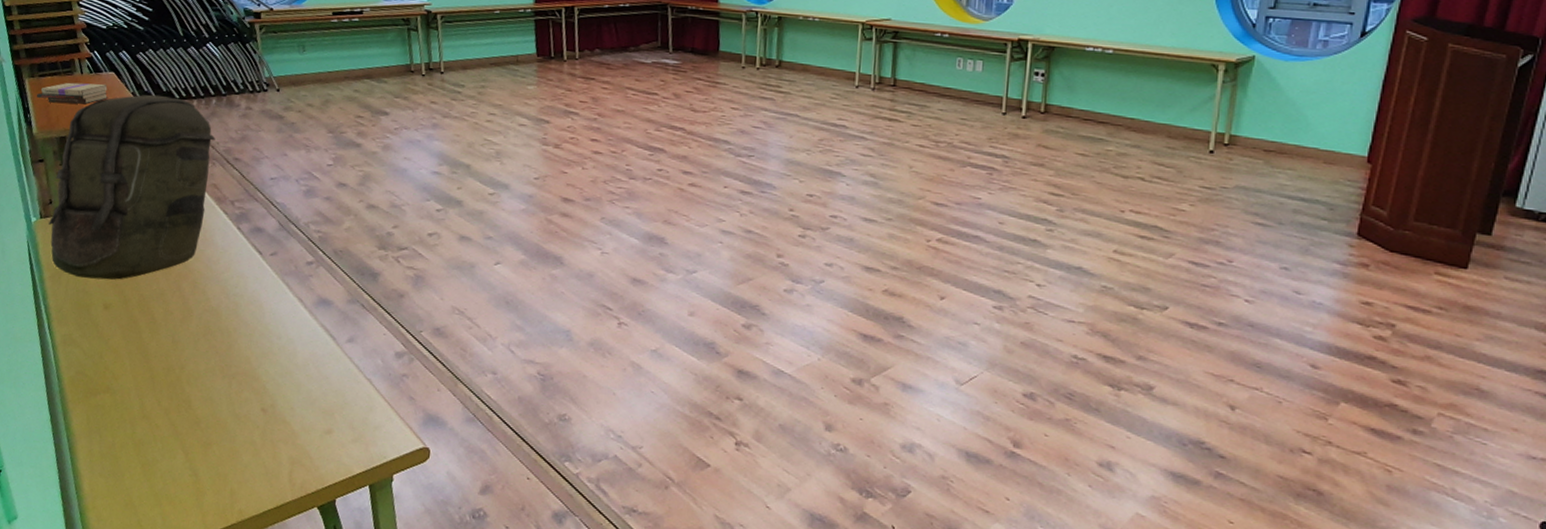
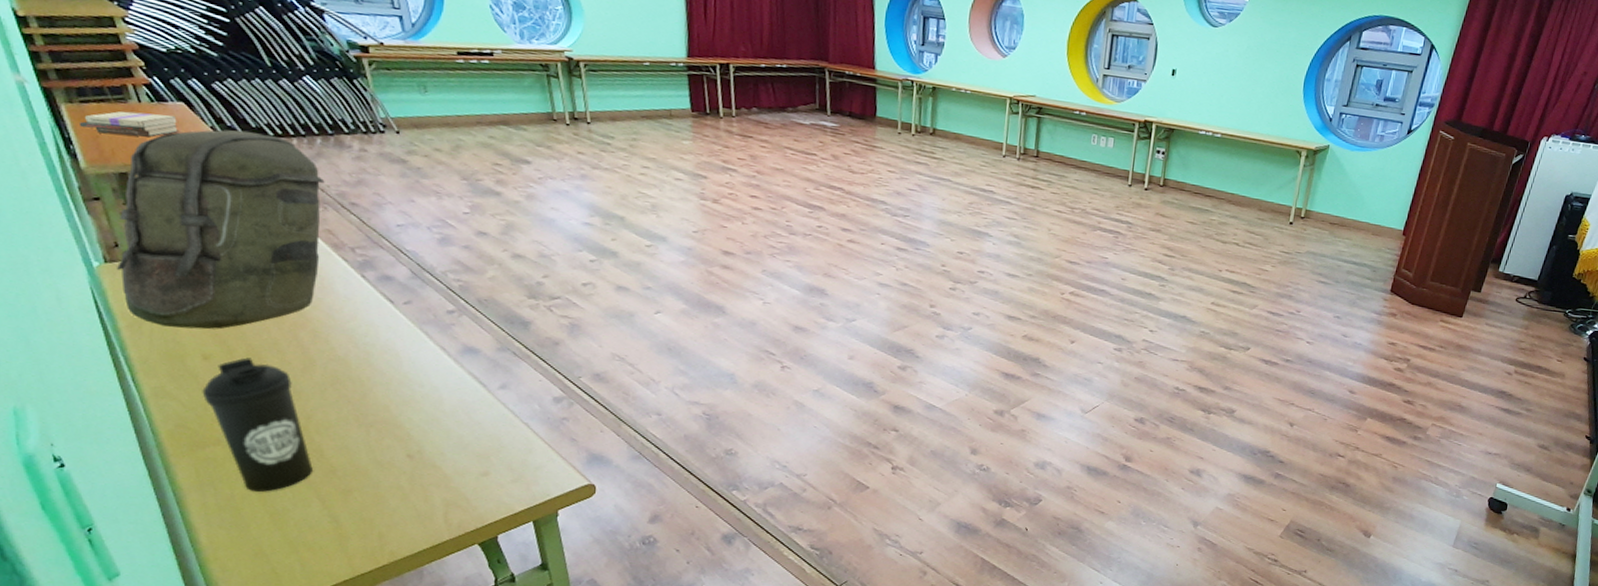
water bottle: none [100,307,181,441] -> present [202,357,313,492]

